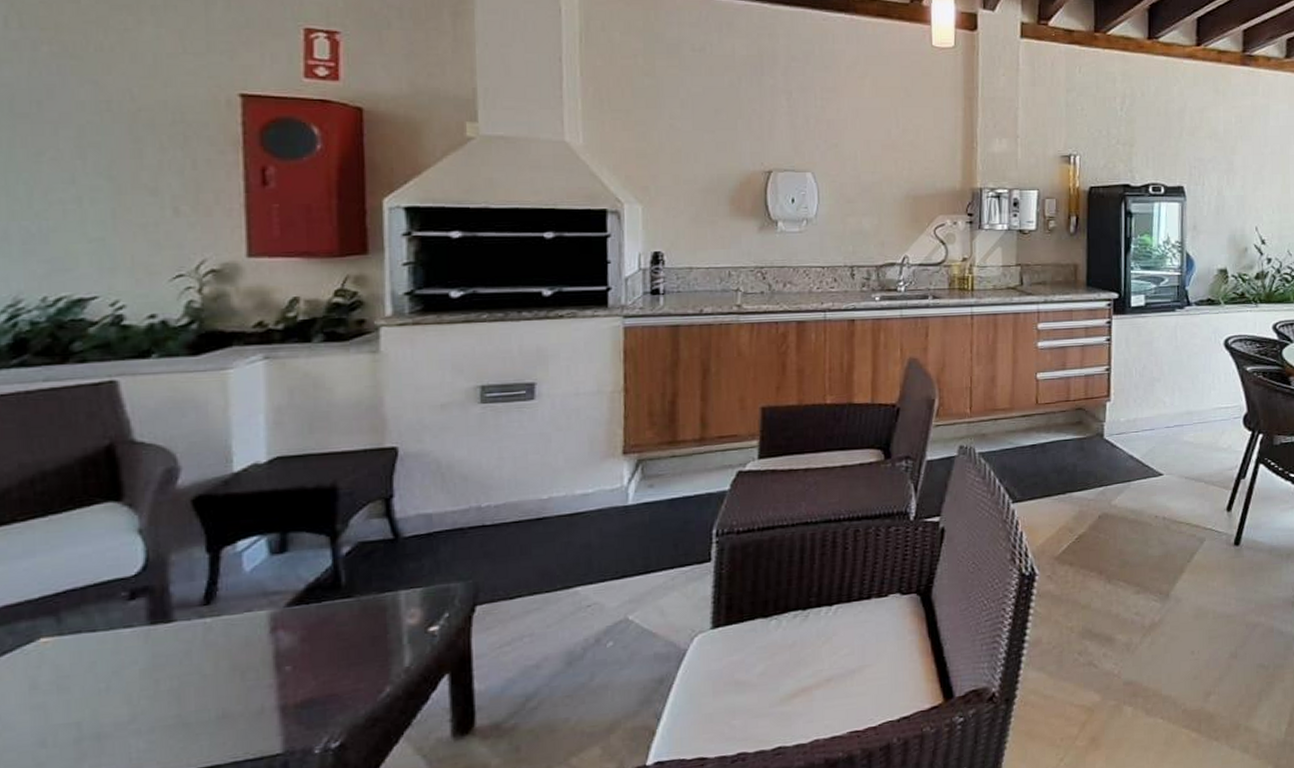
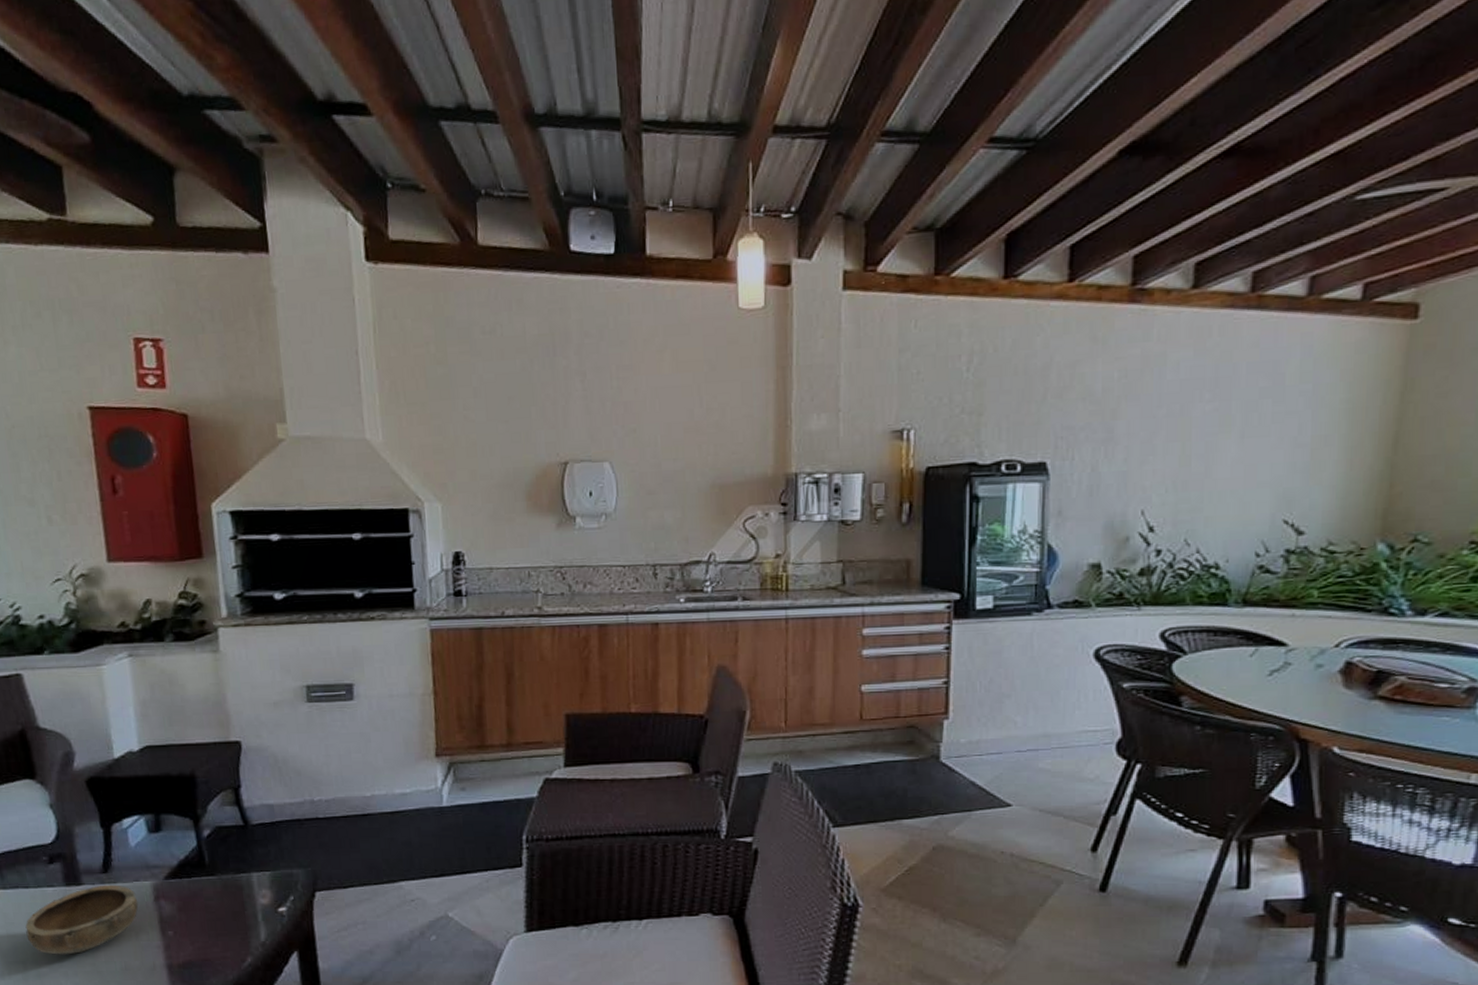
bowl: none [86,618,248,710] -> present [25,884,139,955]

